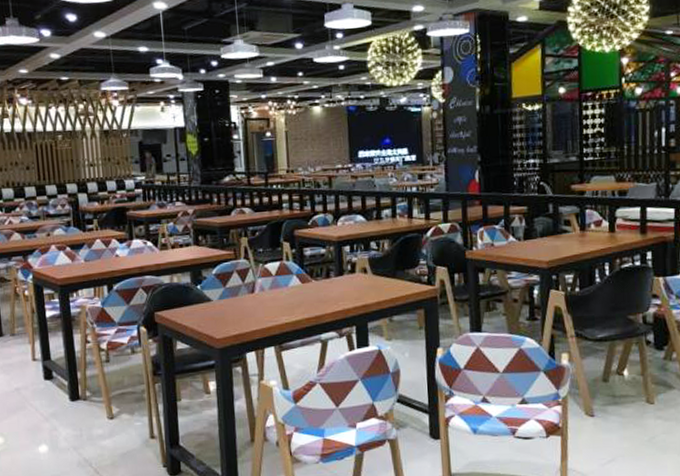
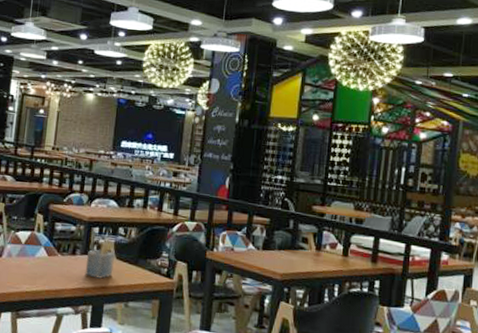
napkin holder: none [342,260,372,298] -> present [85,242,116,279]

